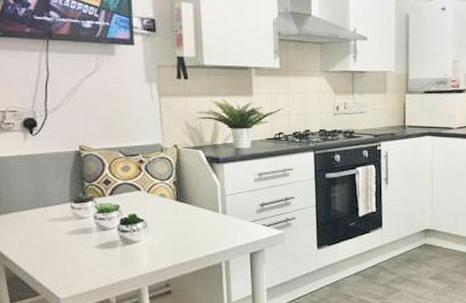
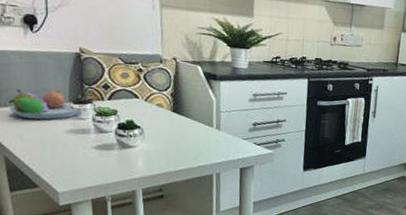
fruit bowl: none [8,191,83,223] -> present [8,88,82,120]

